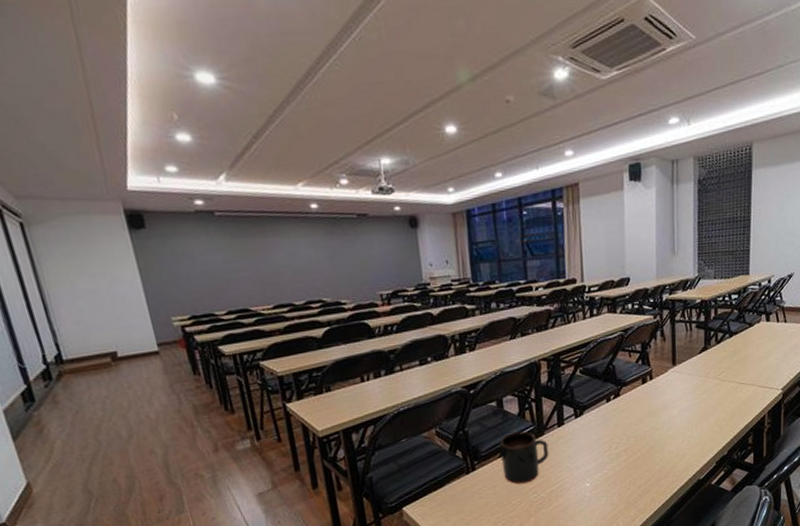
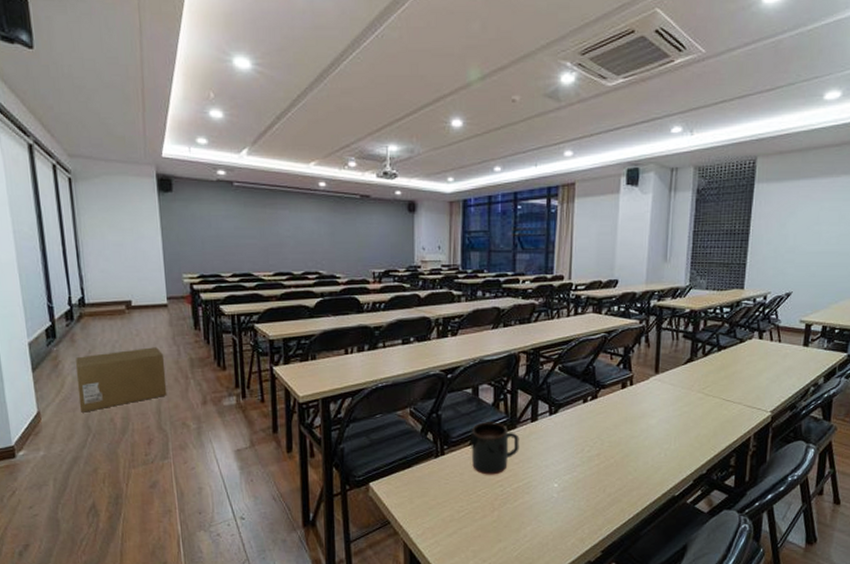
box: none [62,398,173,477] -> present [75,347,167,413]

